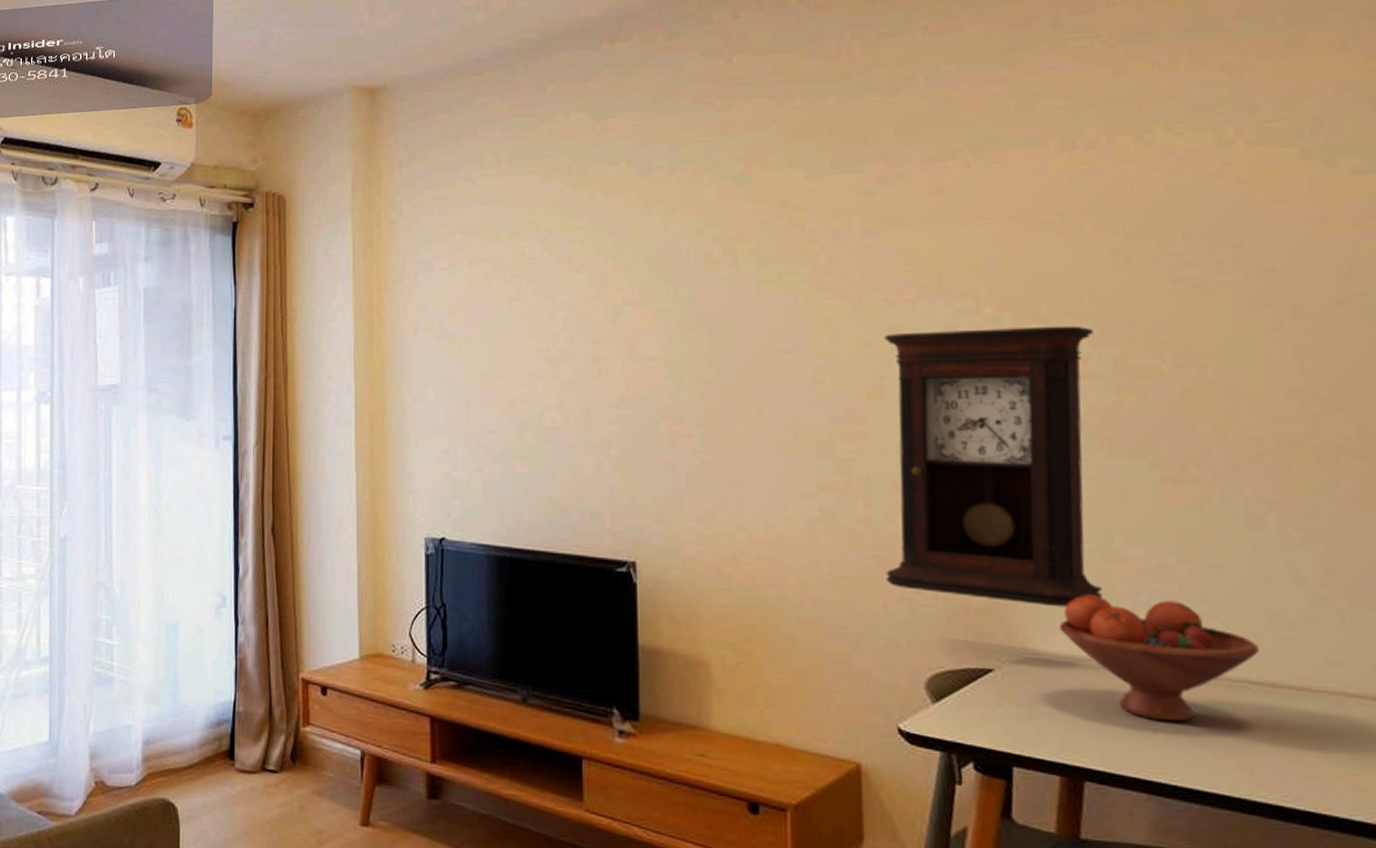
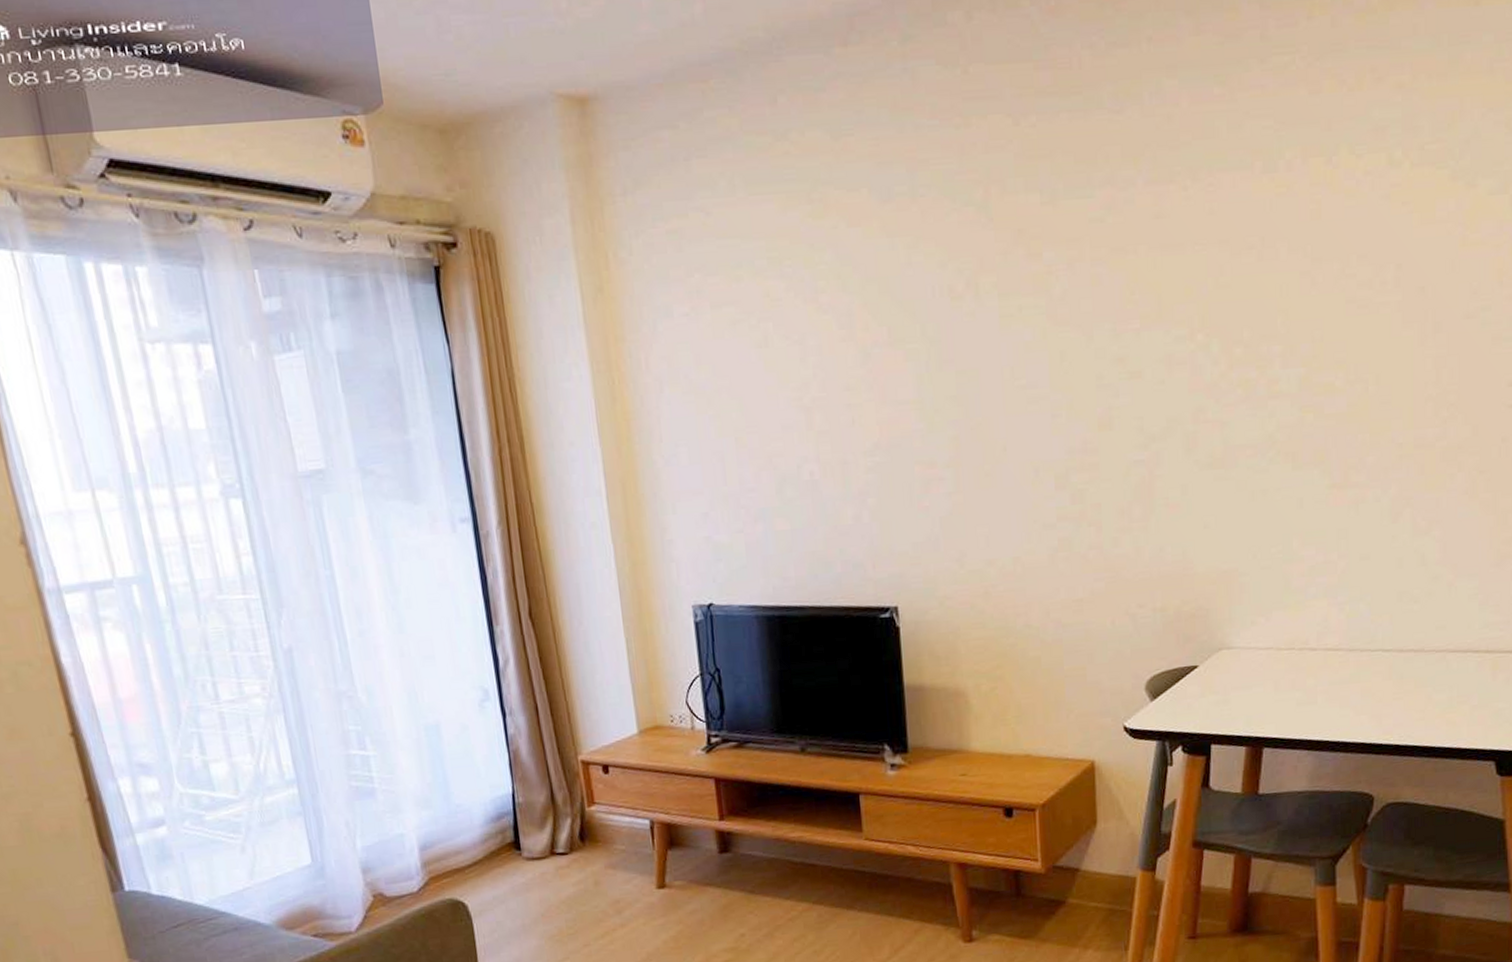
pendulum clock: present [884,325,1102,608] -> none [1112,348,1284,607]
fruit bowl: present [1060,593,1261,723] -> none [1249,590,1392,691]

